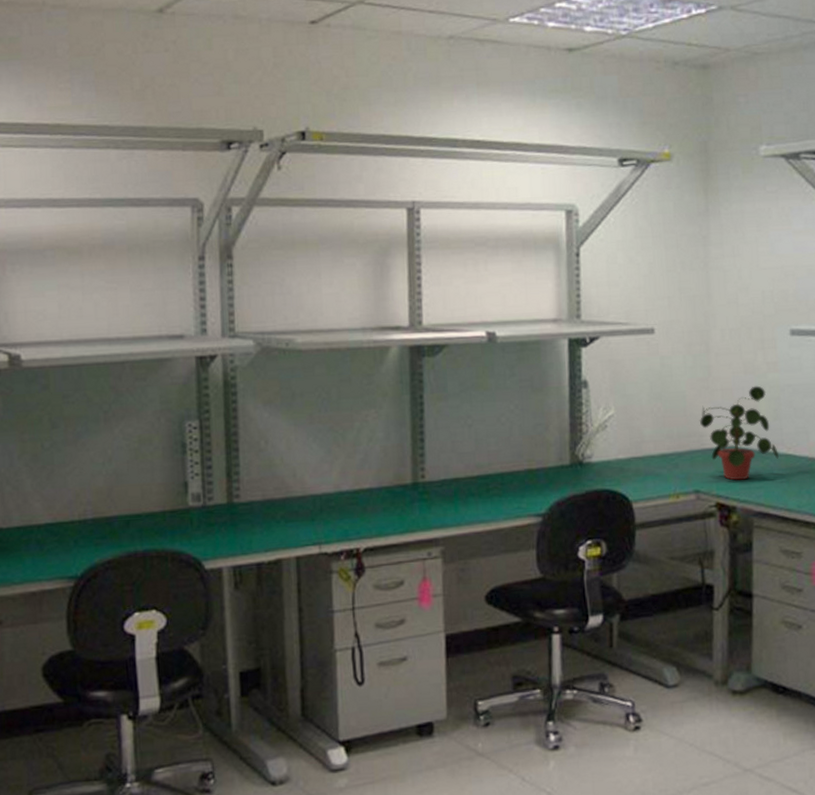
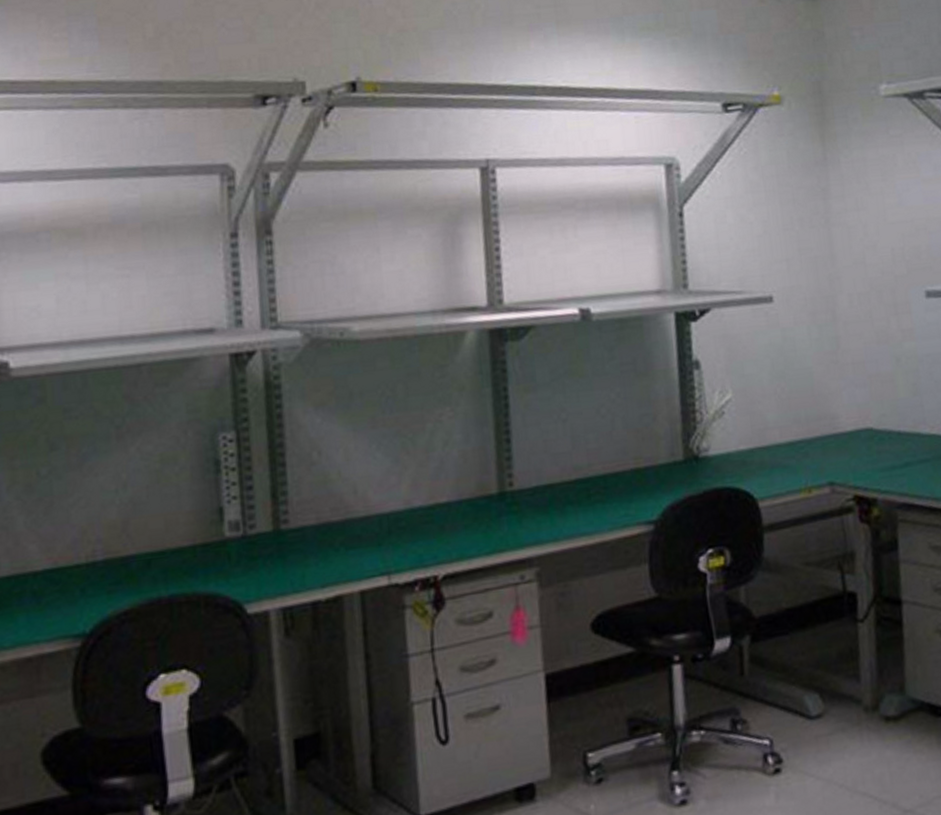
potted plant: present [699,385,779,481] -> none [829,357,922,468]

